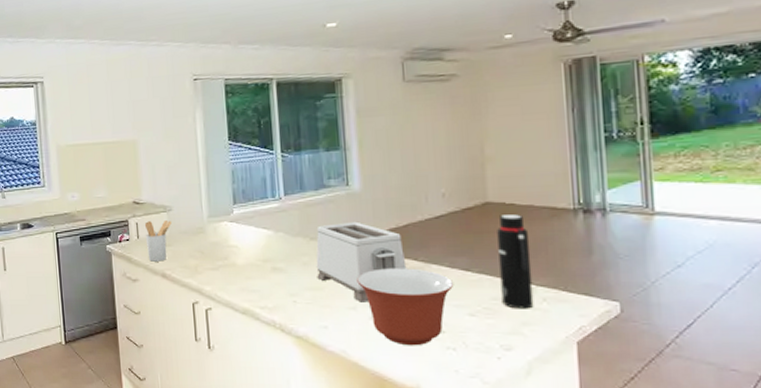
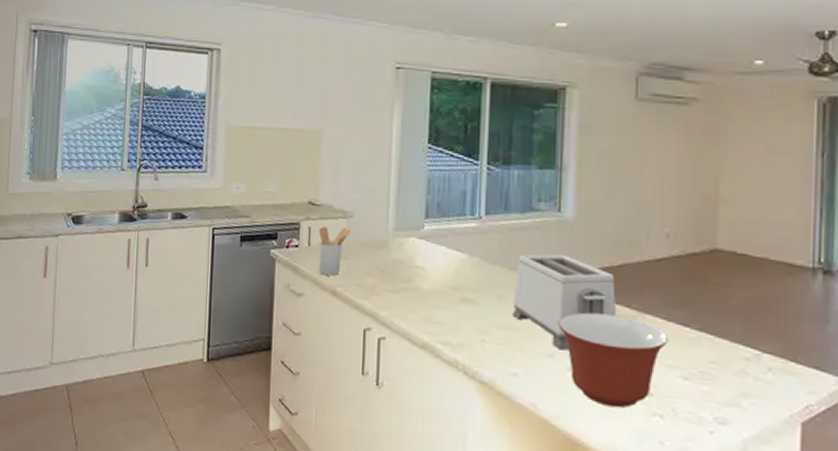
water bottle: present [497,214,534,309] -> none [721,266,760,379]

